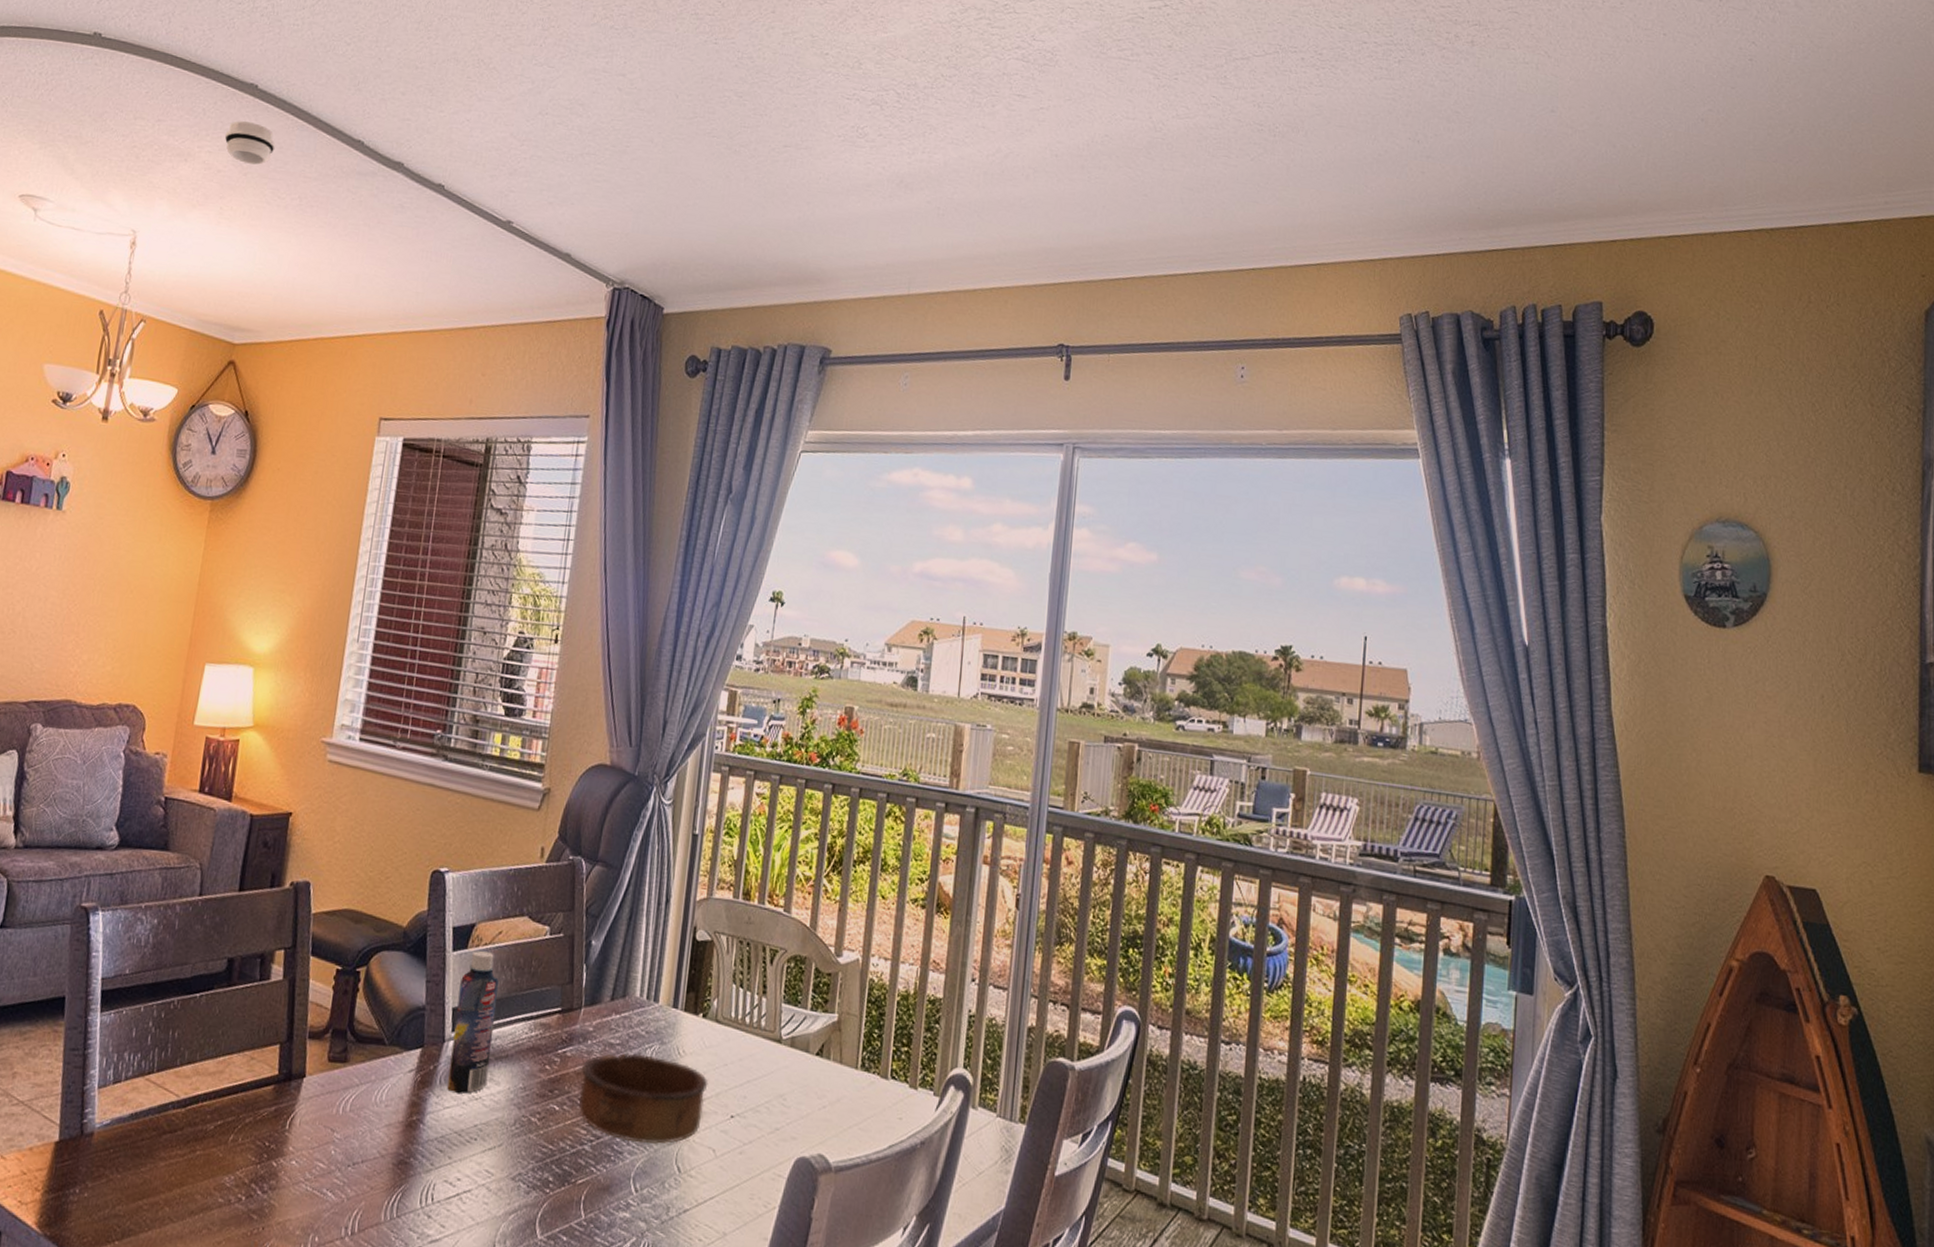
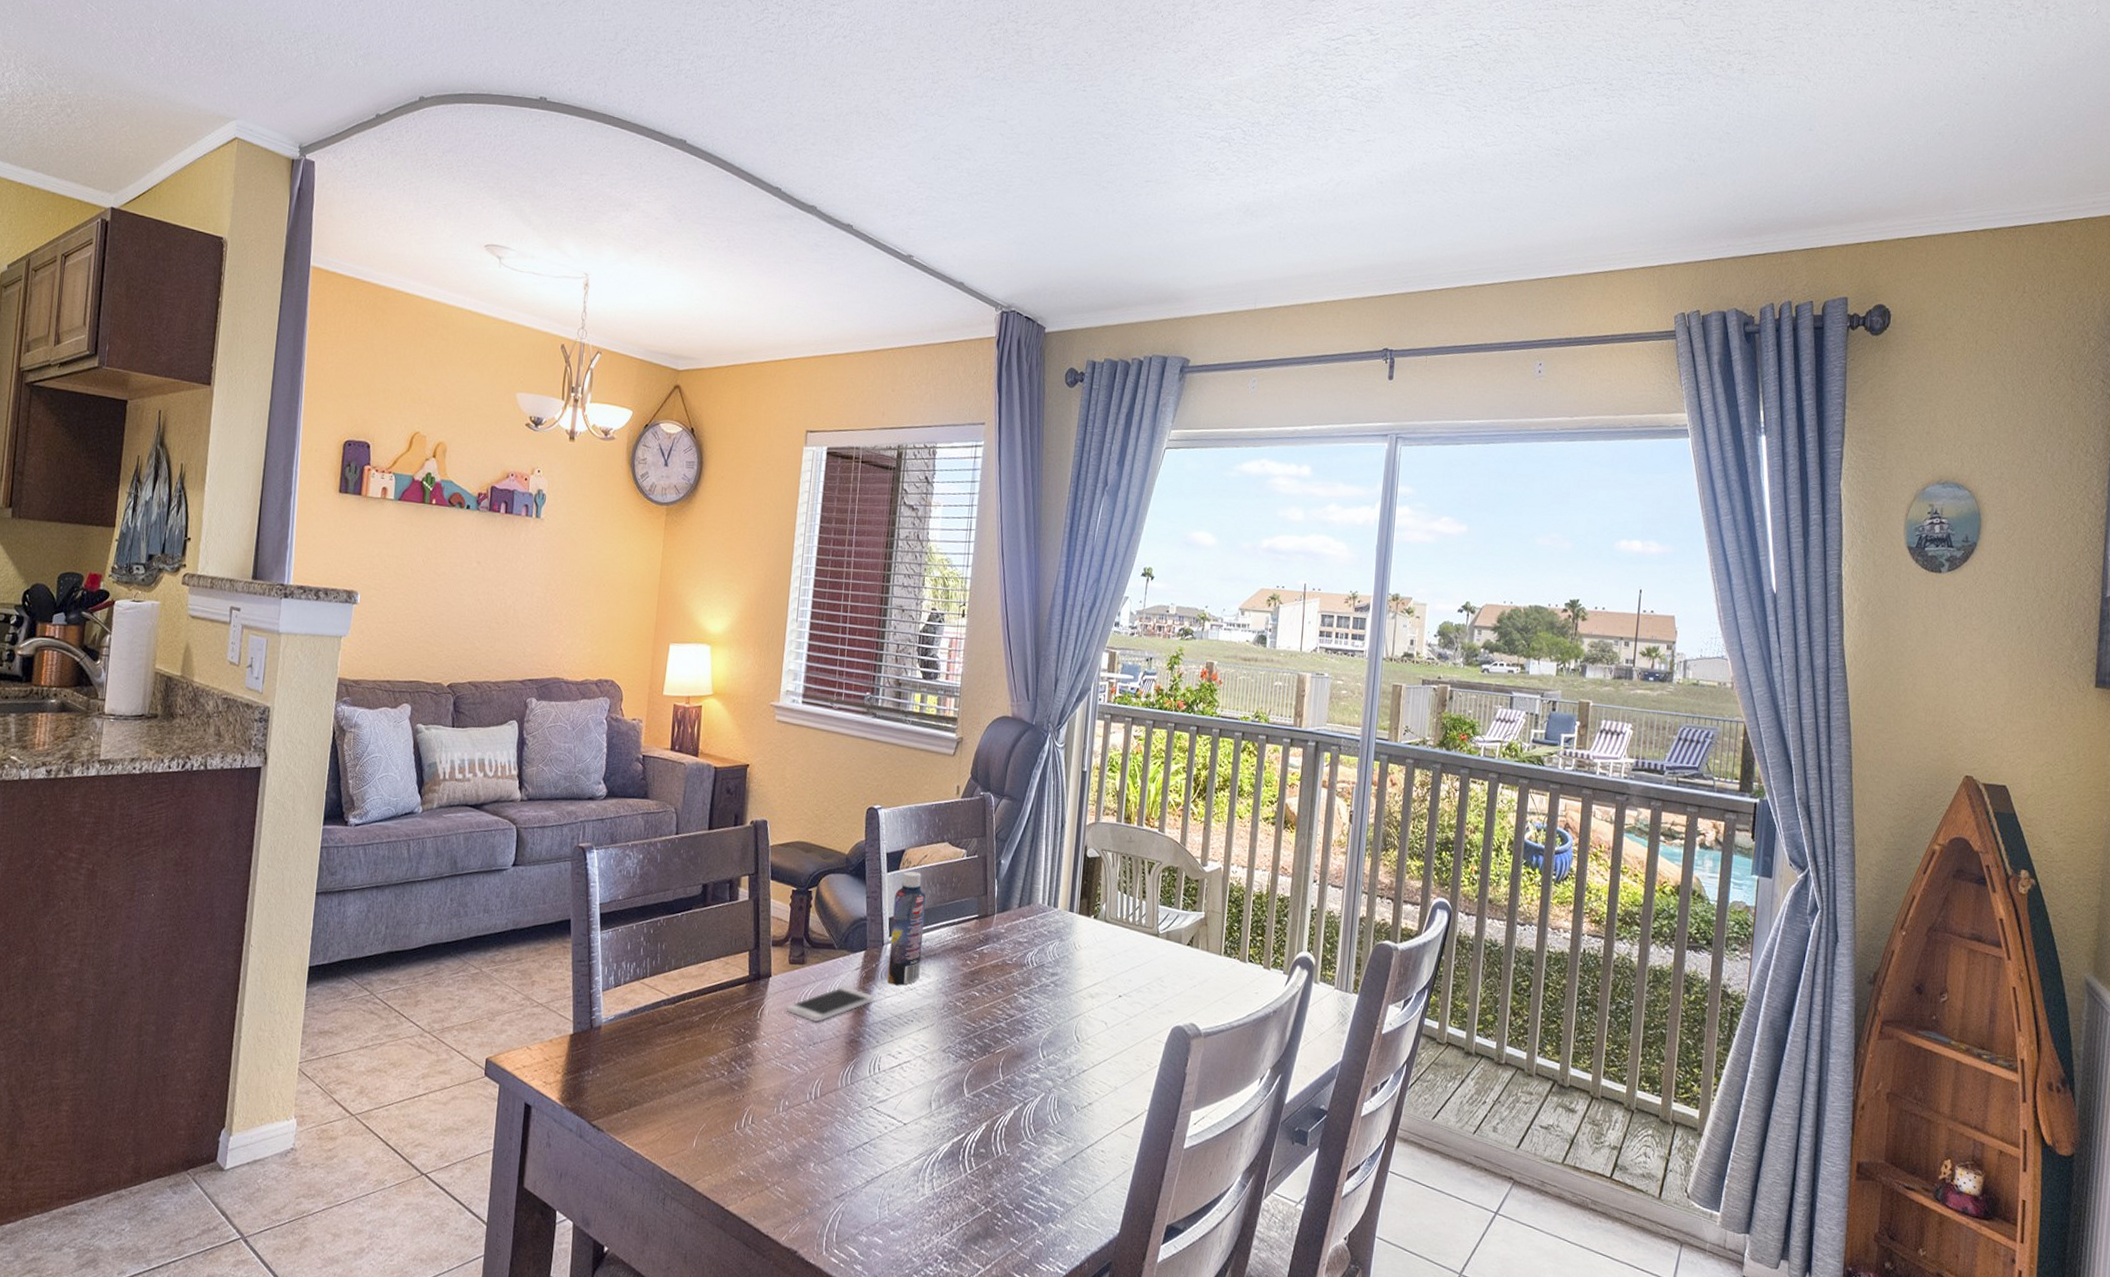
smoke detector: present [224,121,276,165] -> none [660,173,705,212]
smartphone: none [321,1092,430,1136] -> present [786,986,874,1022]
bowl: present [578,1053,708,1144] -> none [994,949,1100,1020]

